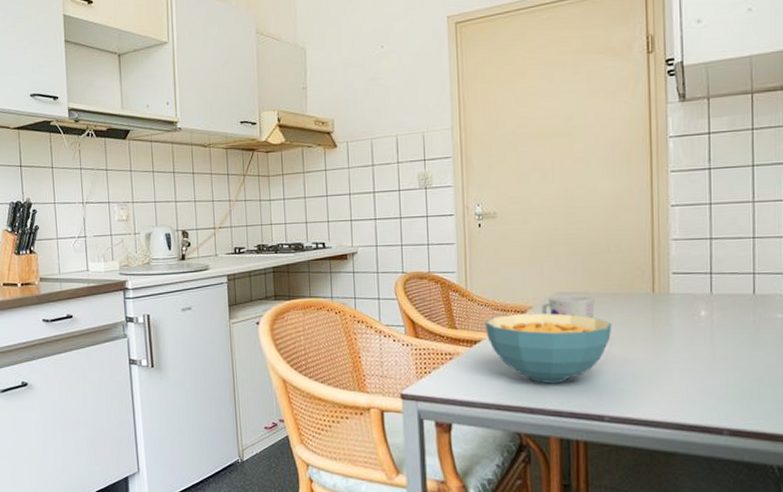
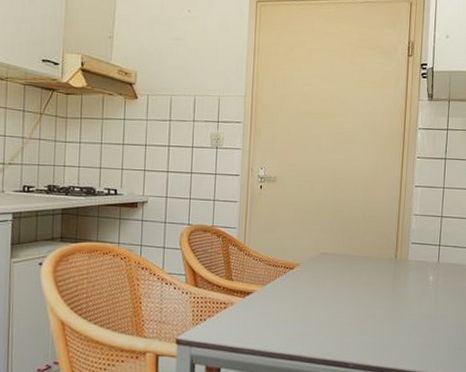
cereal bowl: present [485,313,612,383] -> none [258,269,362,333]
mug: present [541,294,595,319] -> none [306,255,350,278]

